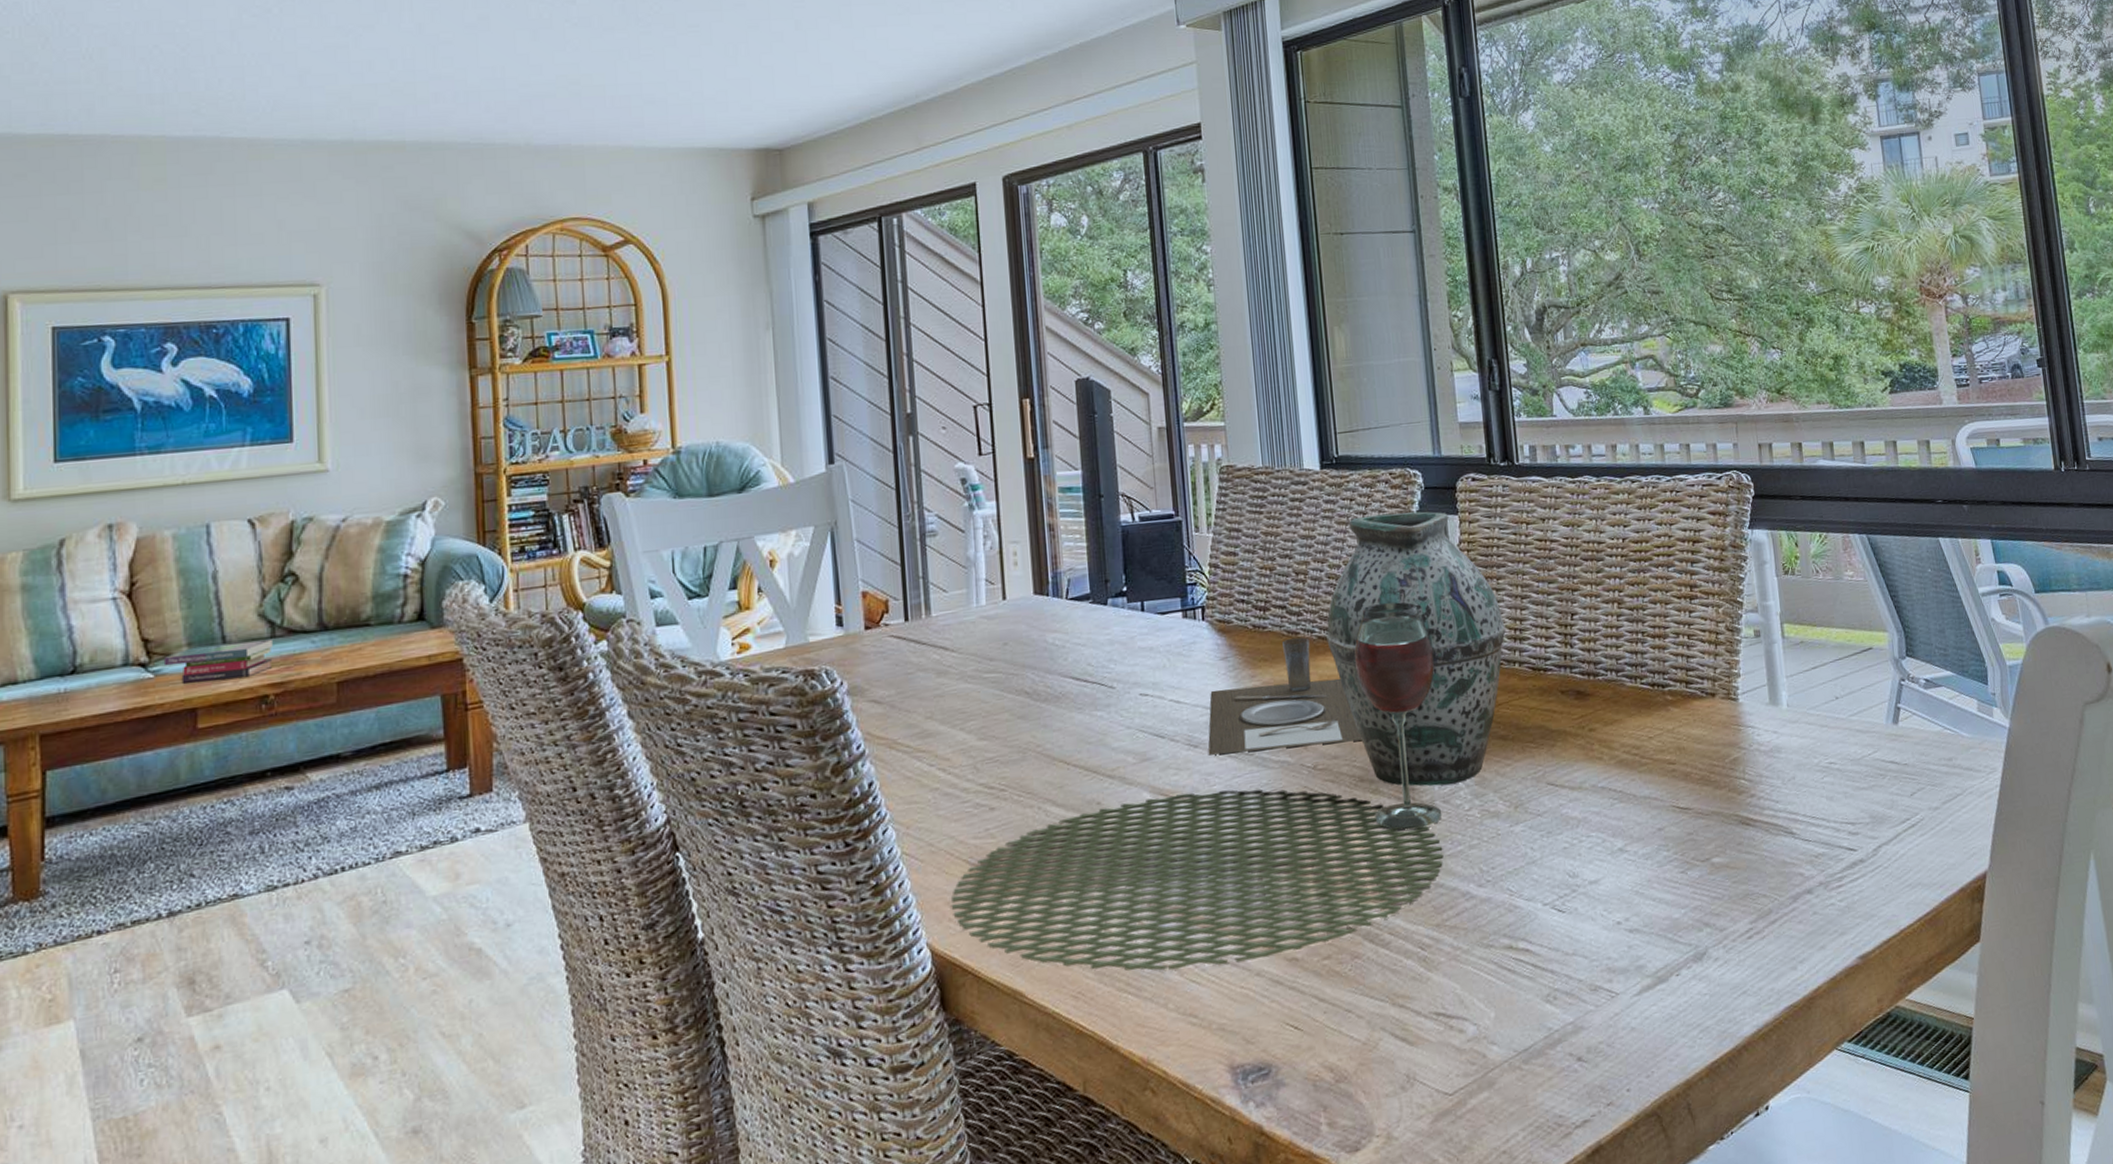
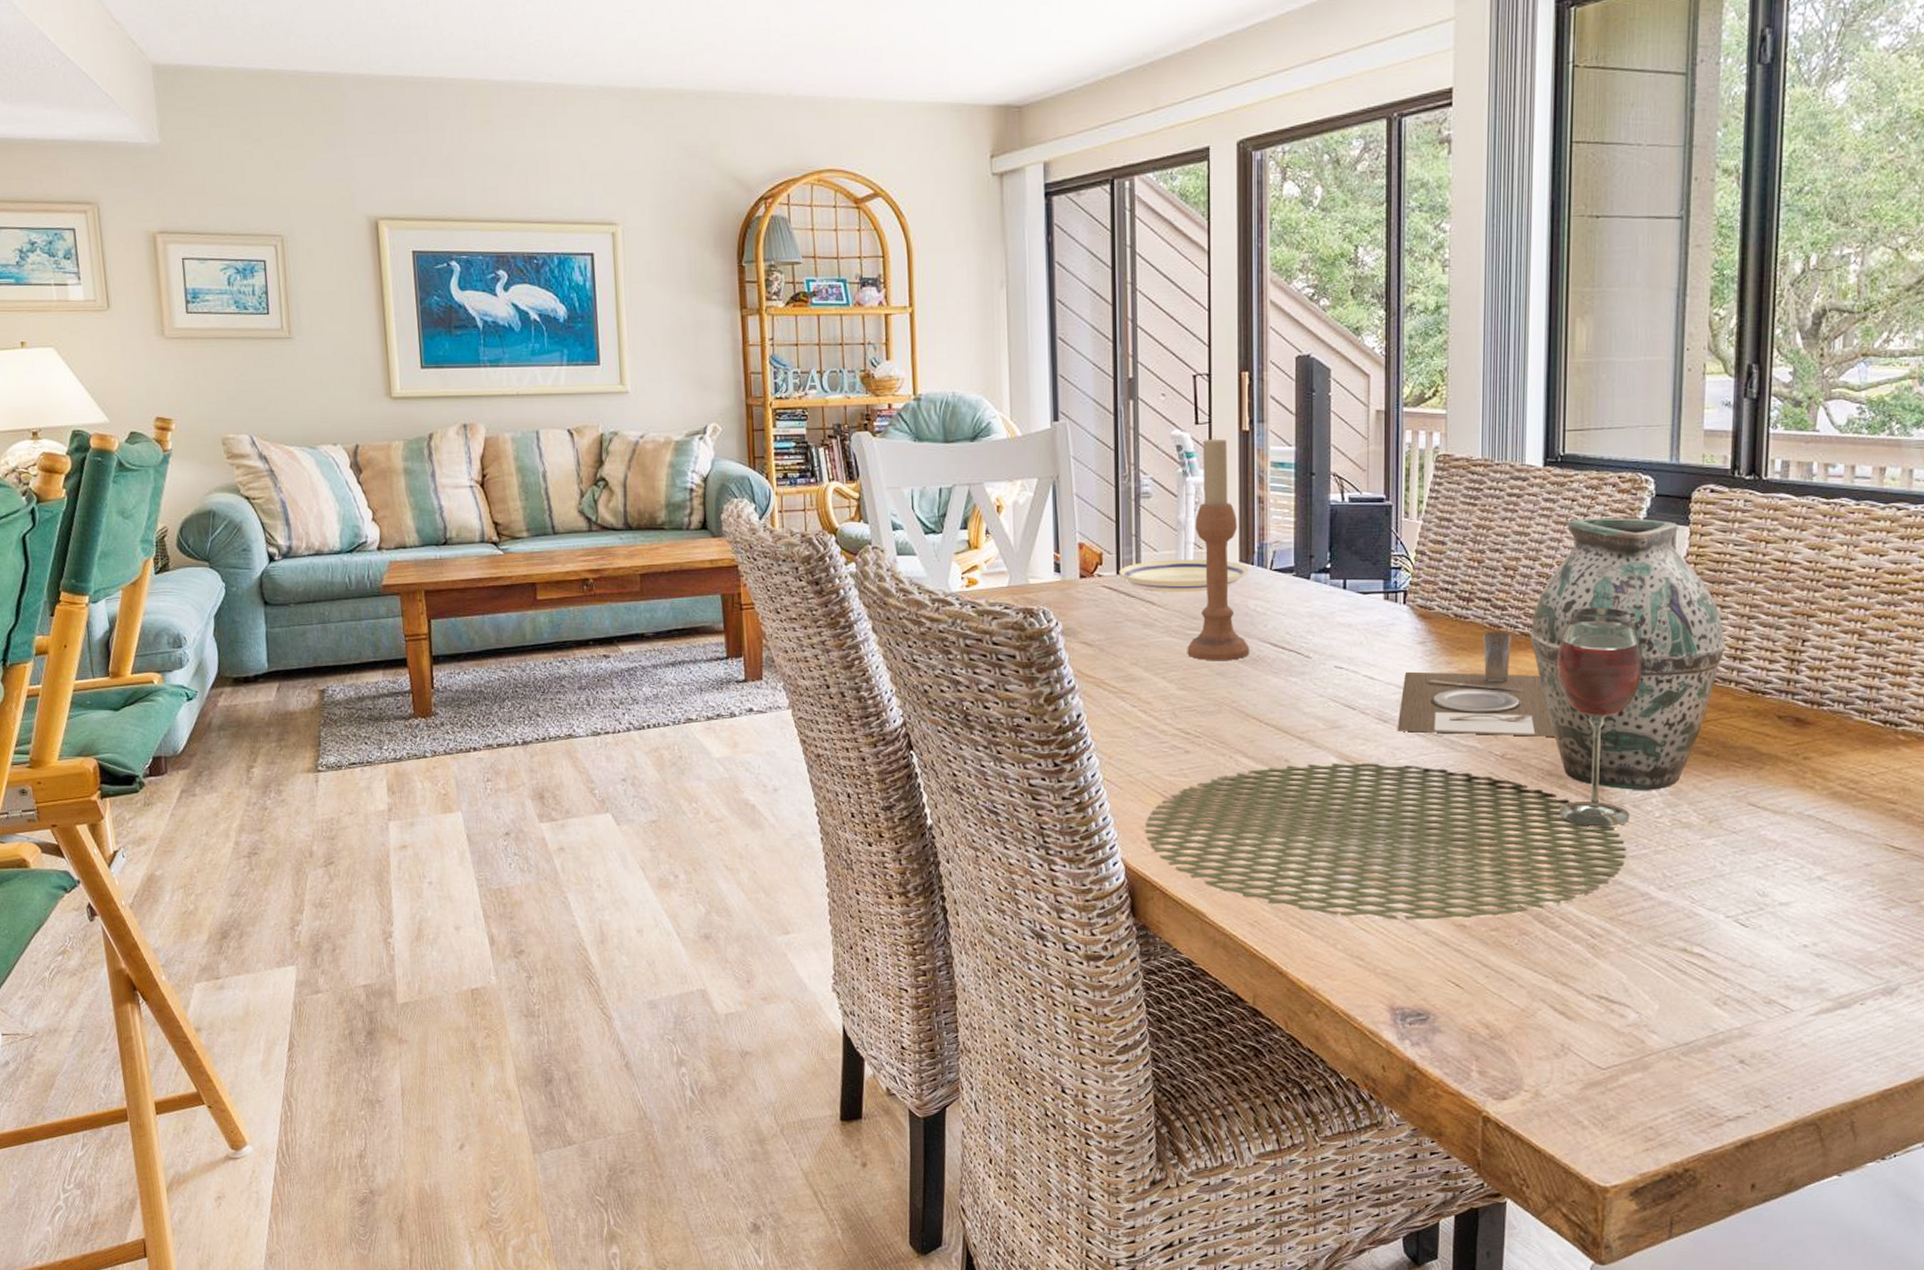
books: present [163,638,273,685] -> none [509,532,590,563]
plate: none [907,595,1045,636] -> present [1119,559,1249,592]
candlestick: none [985,465,1052,705] -> present [1187,435,1250,661]

